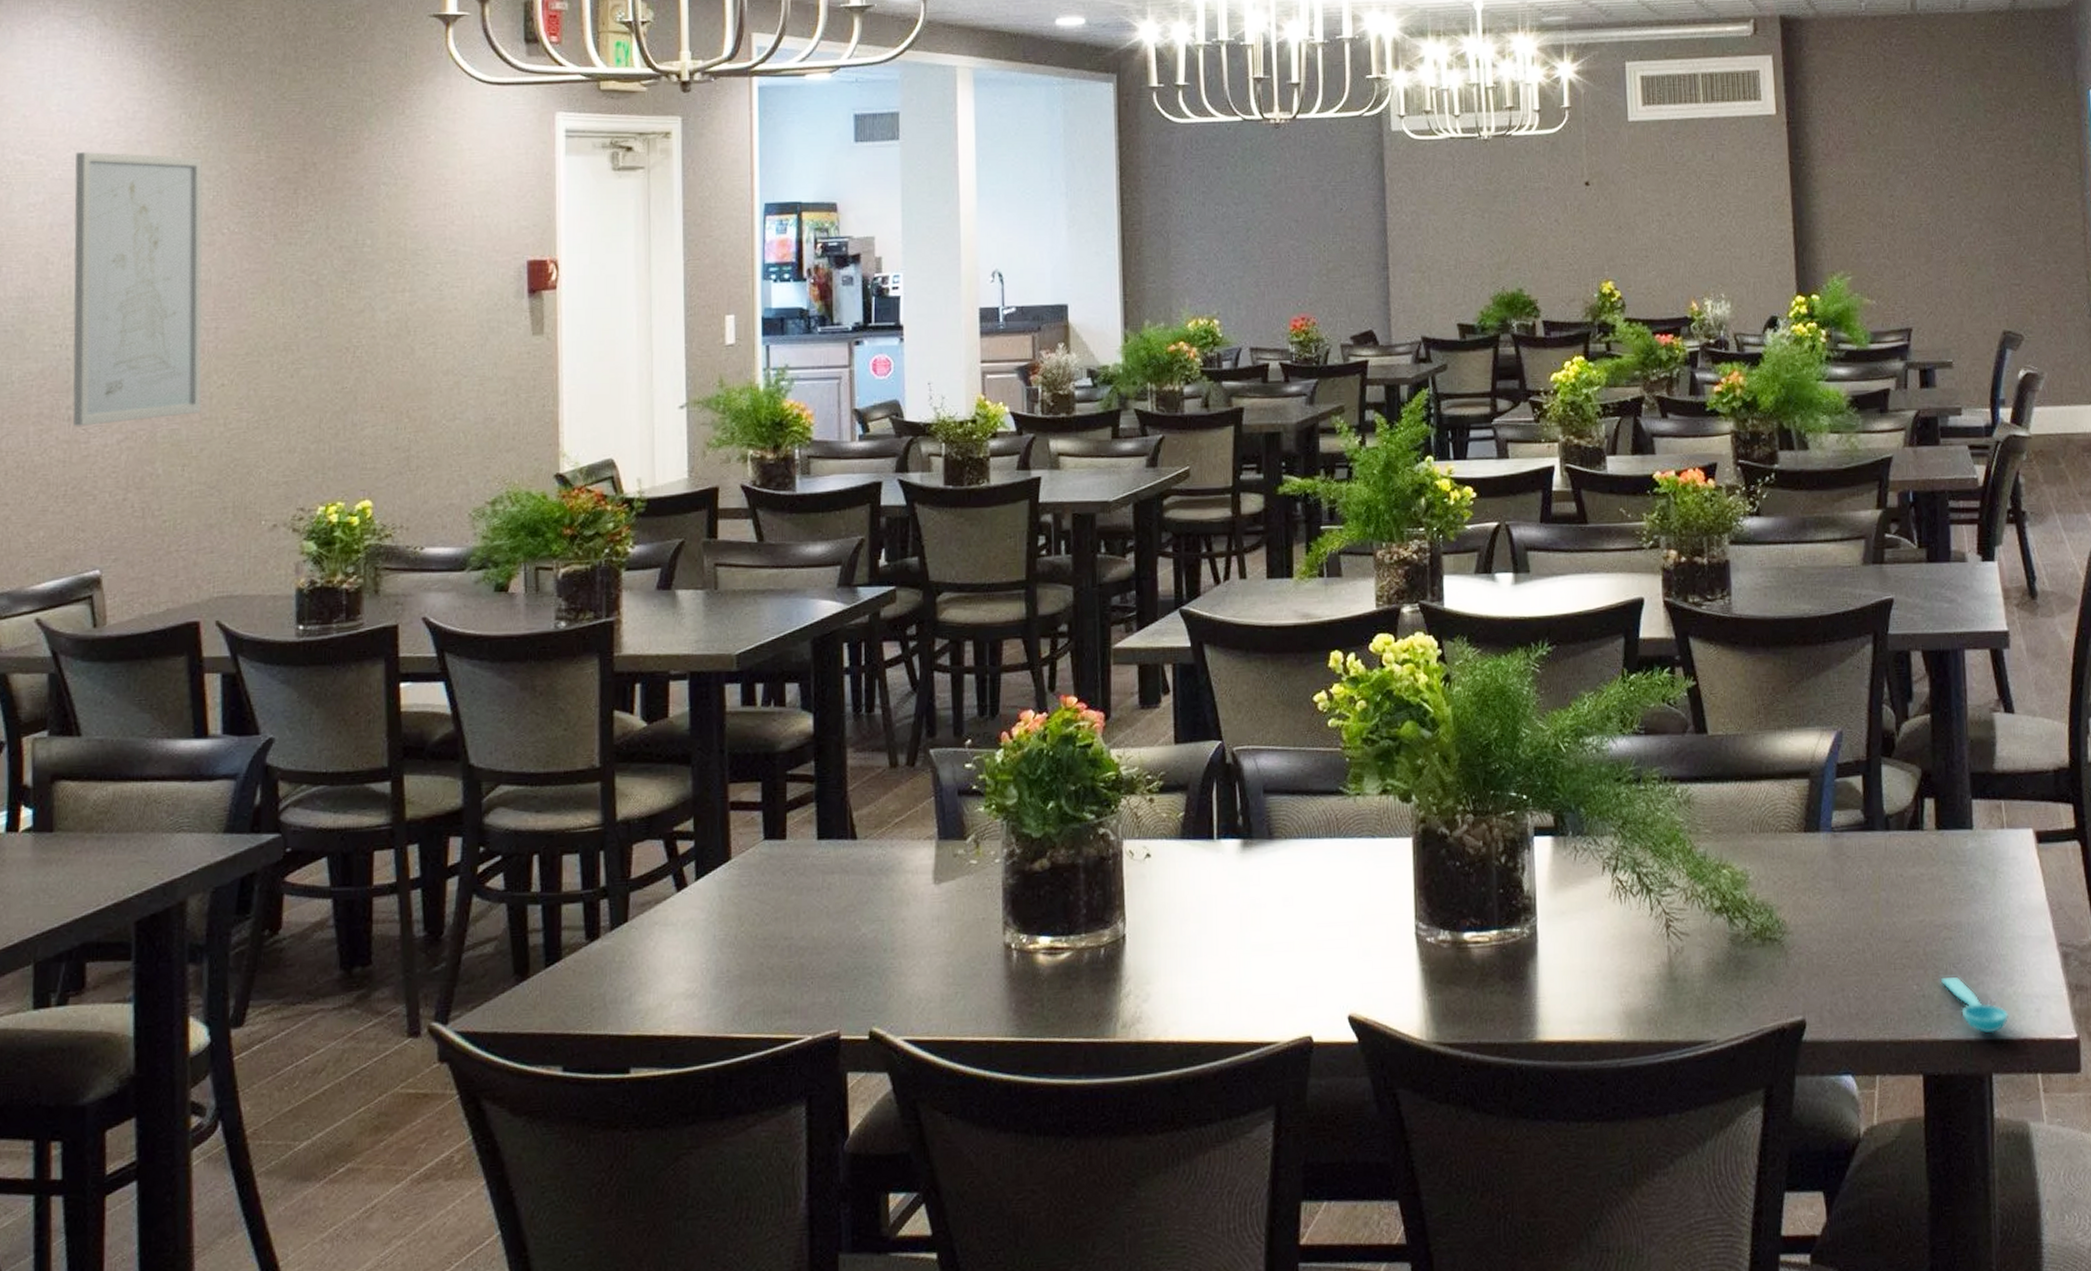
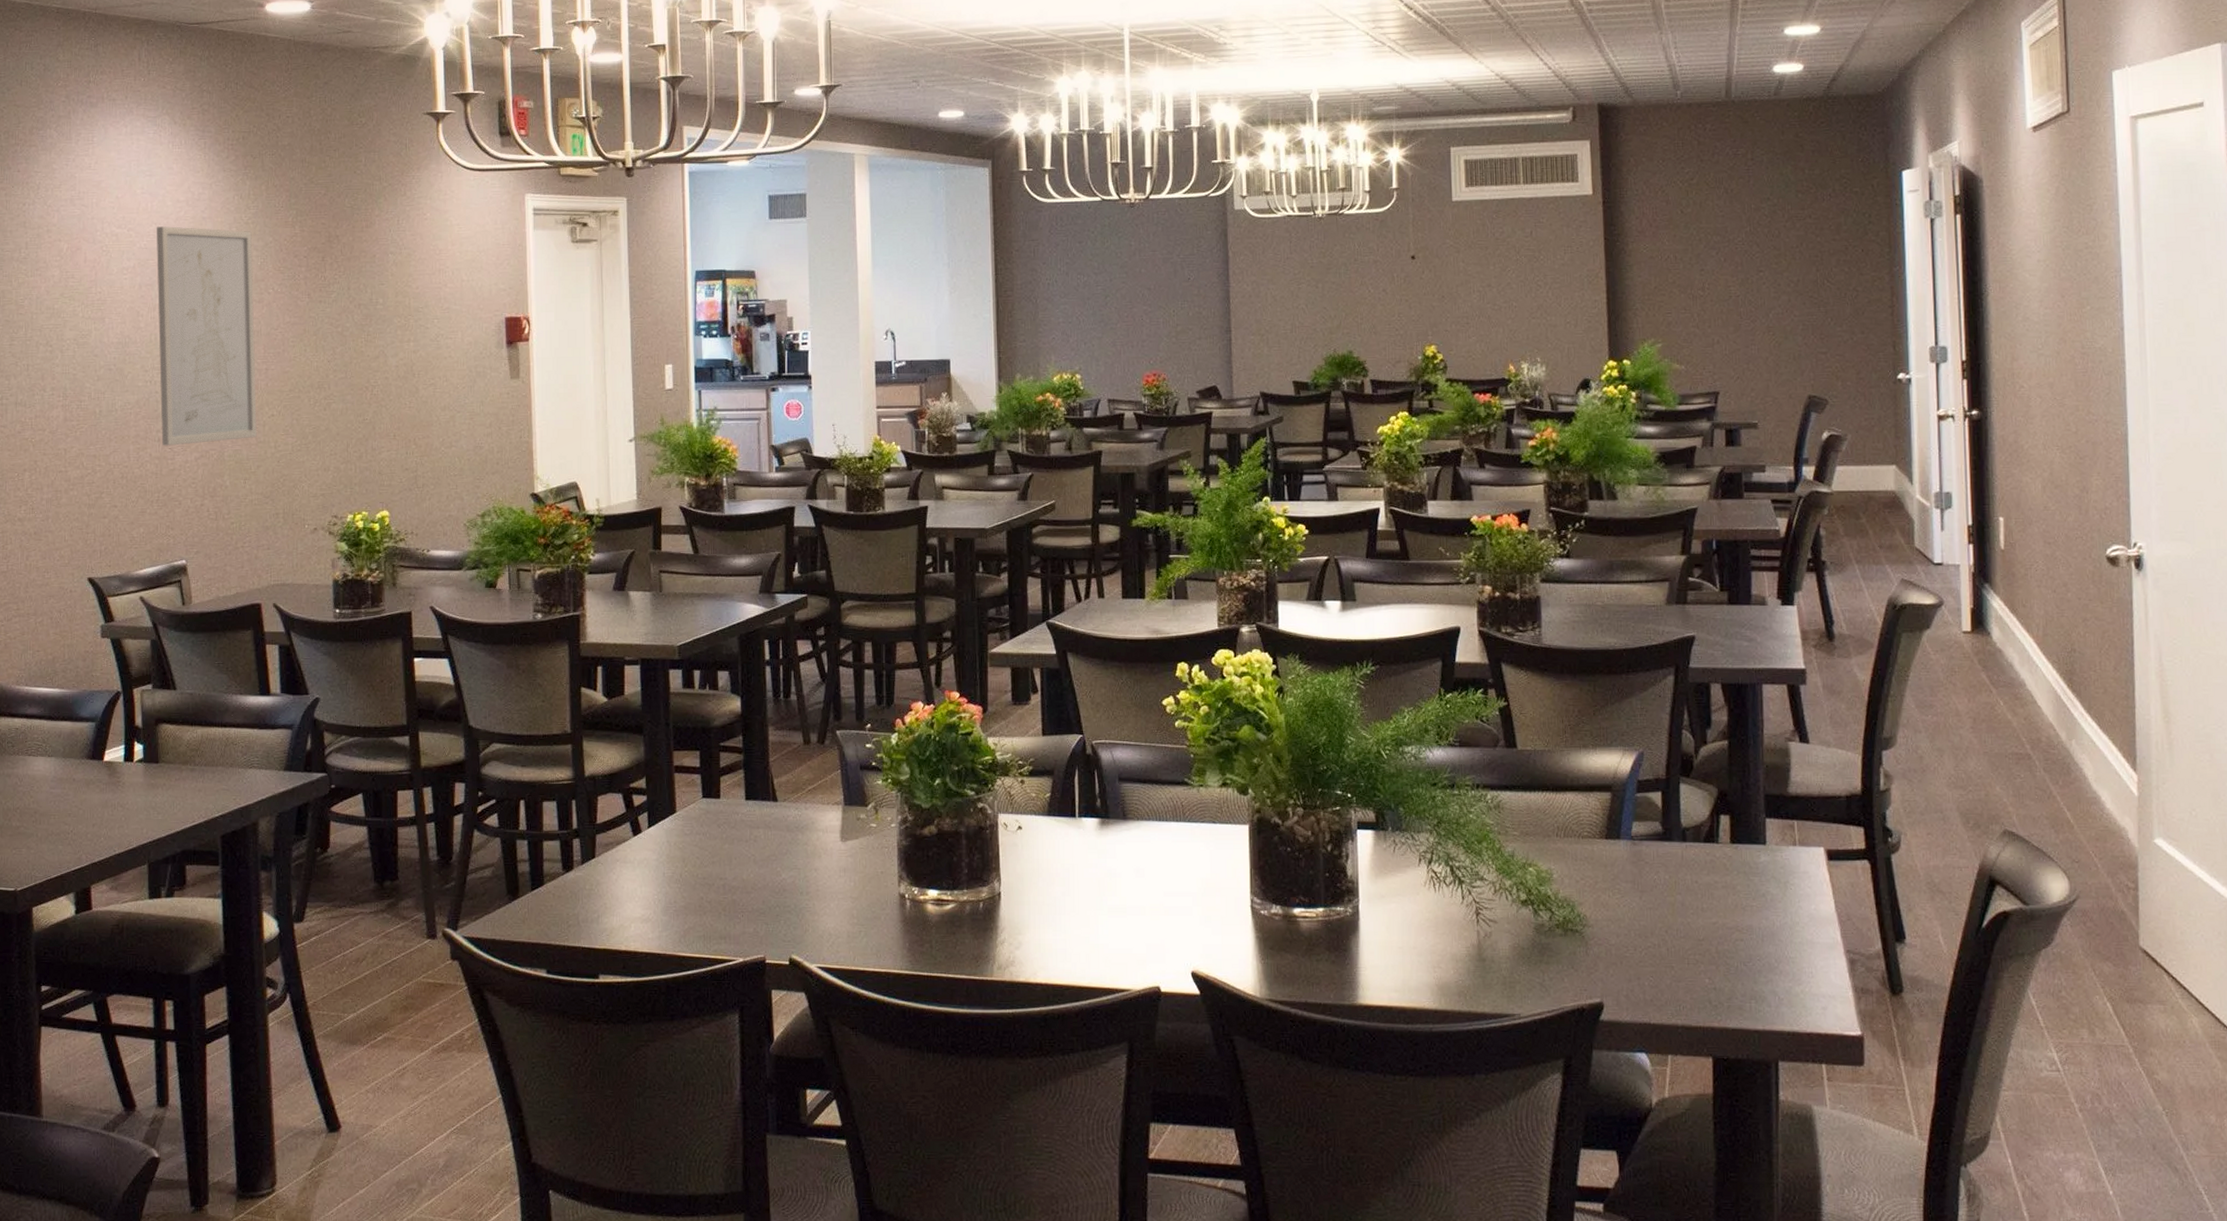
spoon: present [1941,977,2010,1034] -> none [1732,974,1797,1026]

